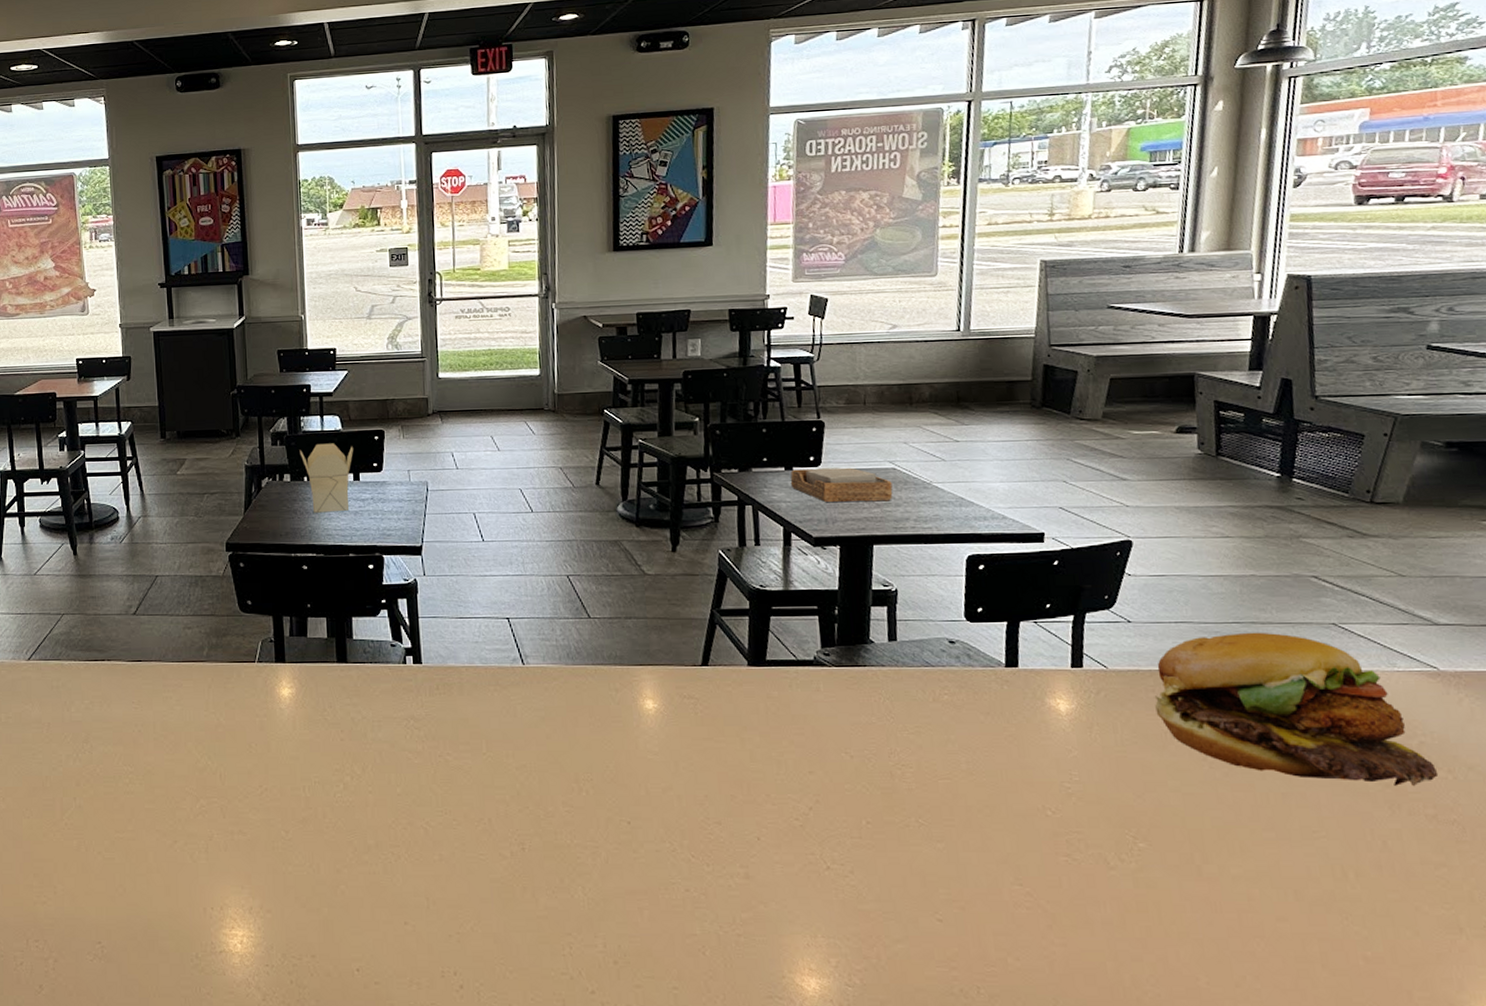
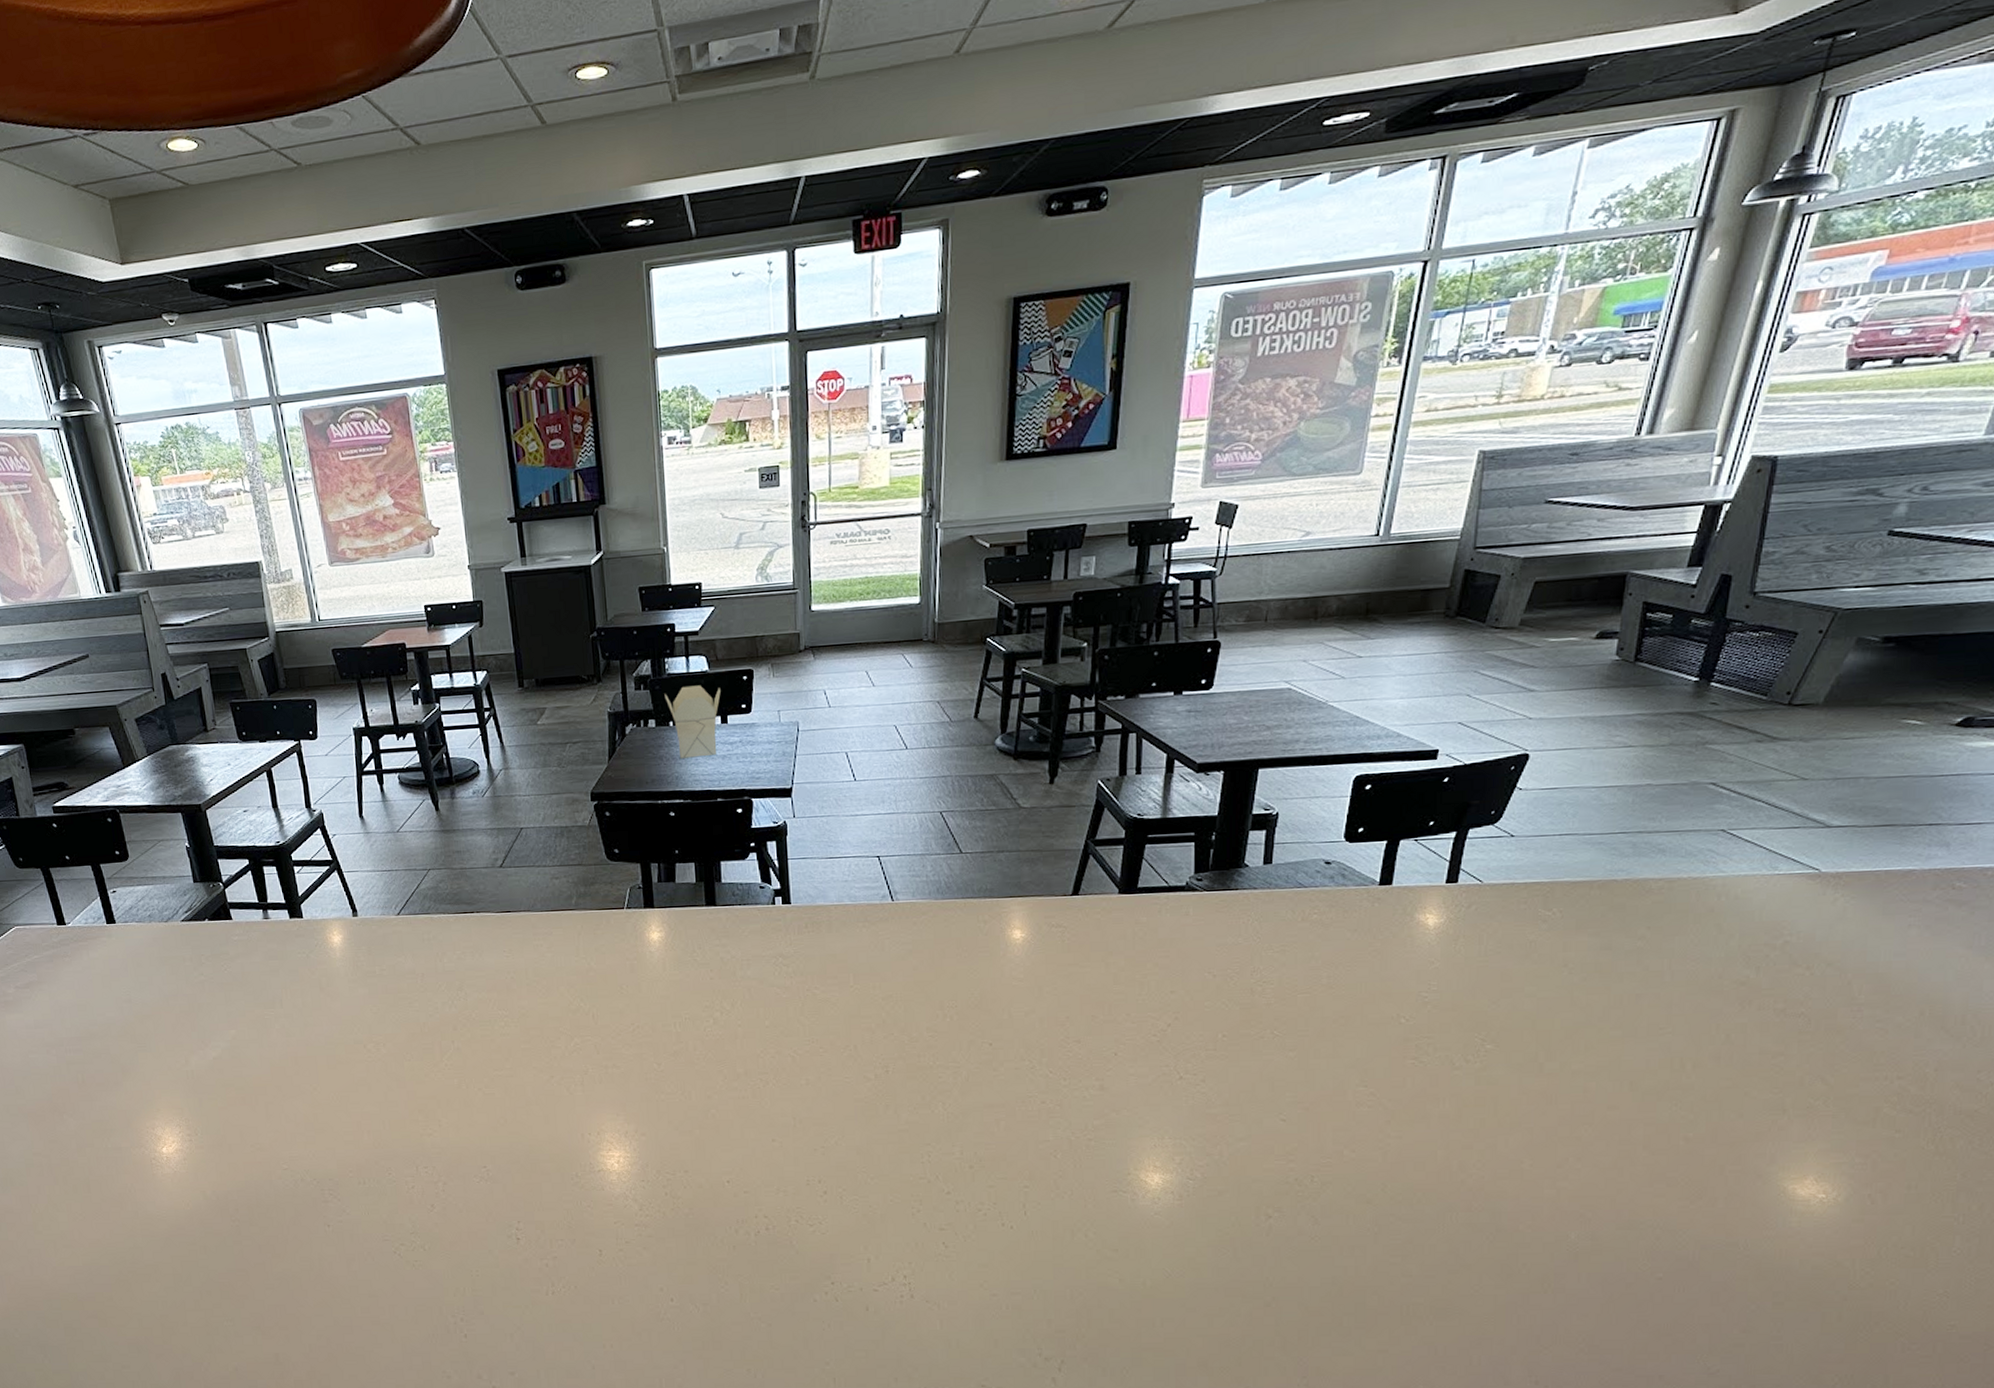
napkin holder: present [790,467,893,503] -> none [1178,689,1285,727]
burger: present [1155,632,1439,786] -> none [1525,841,1796,983]

